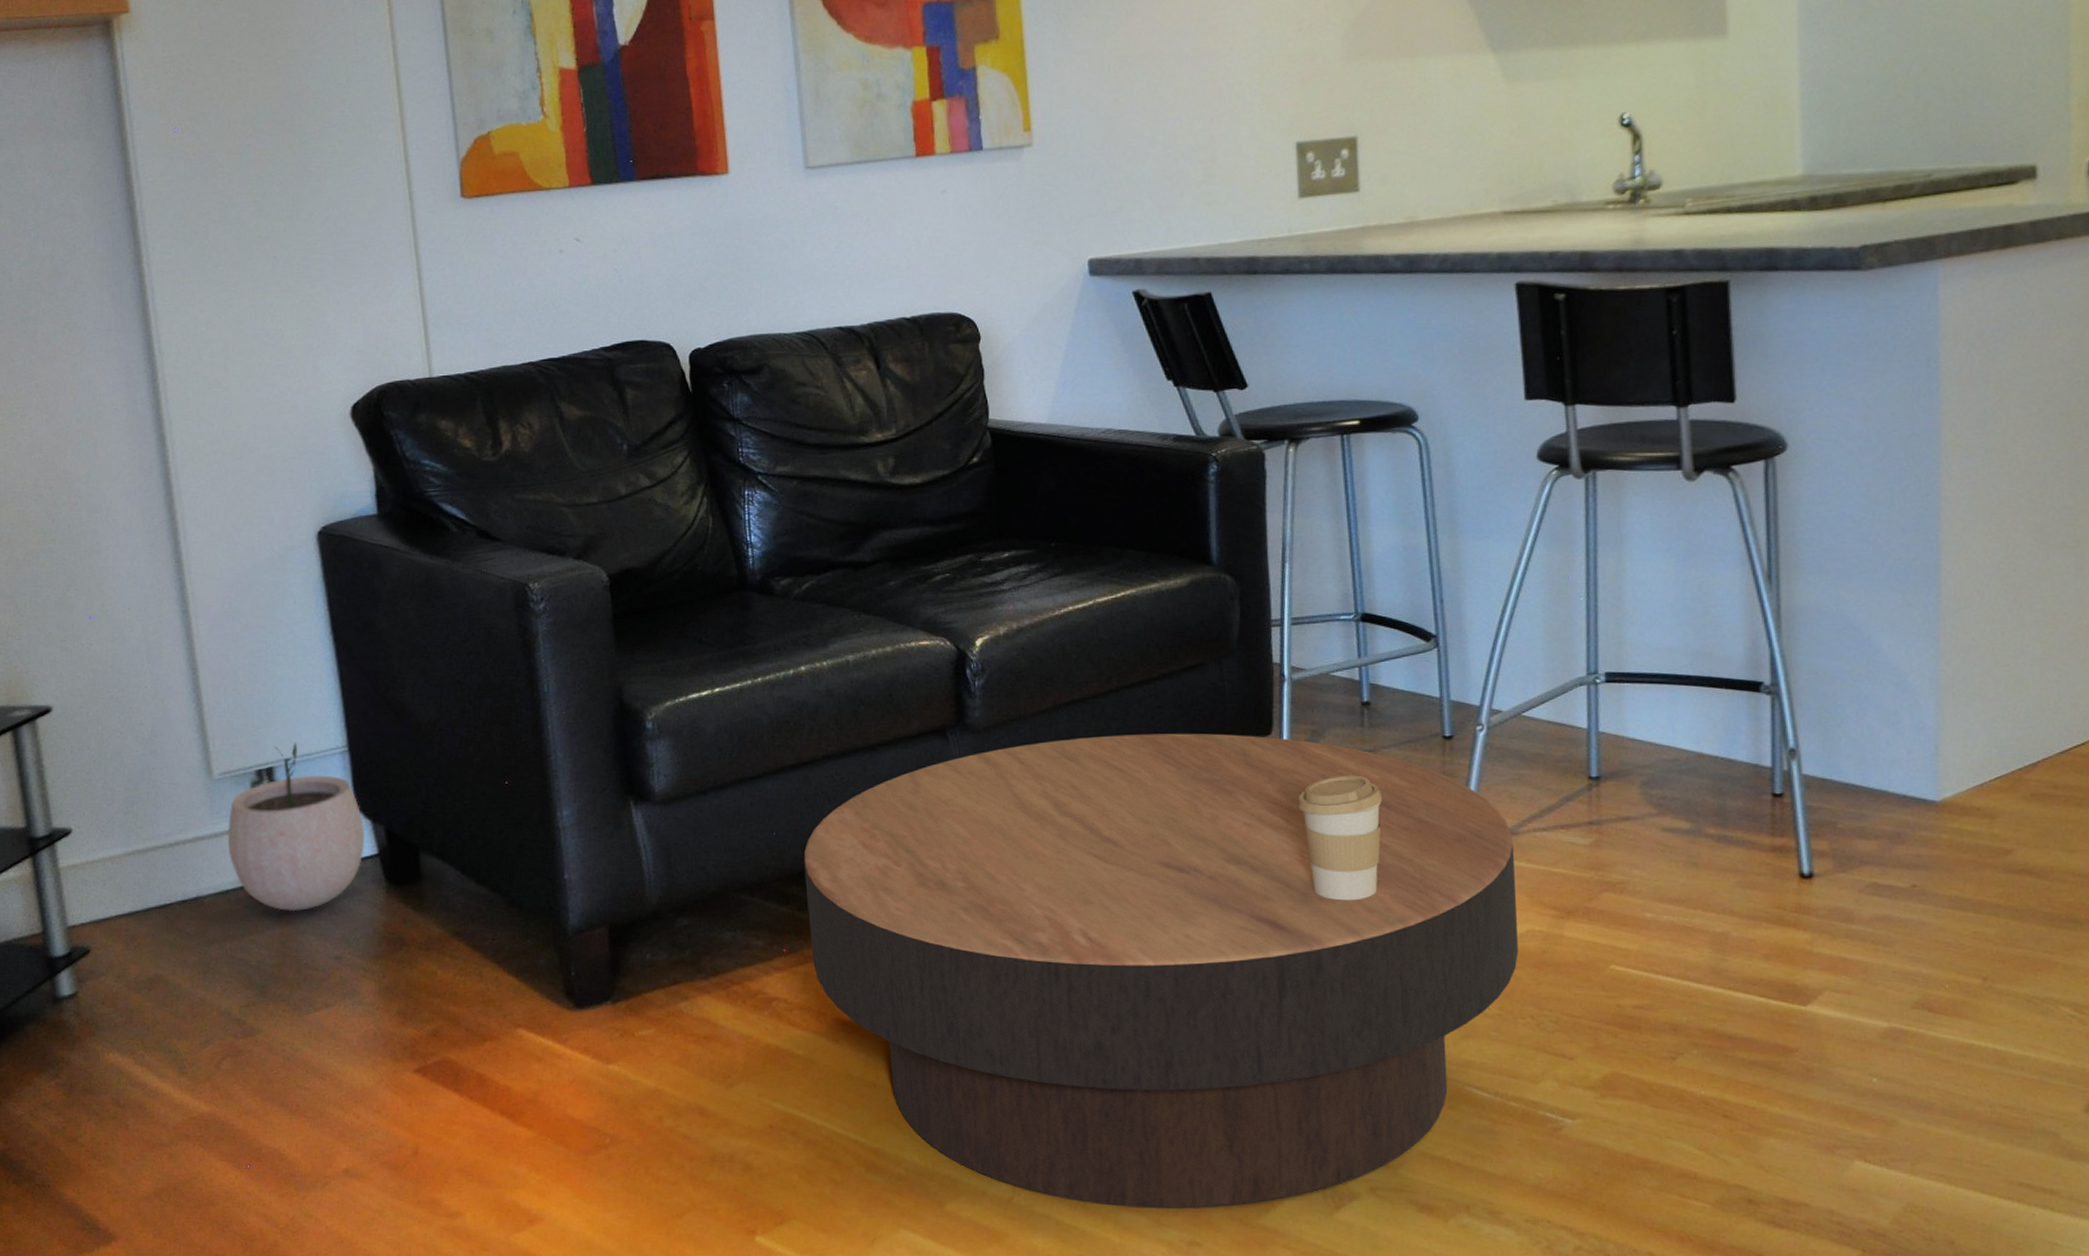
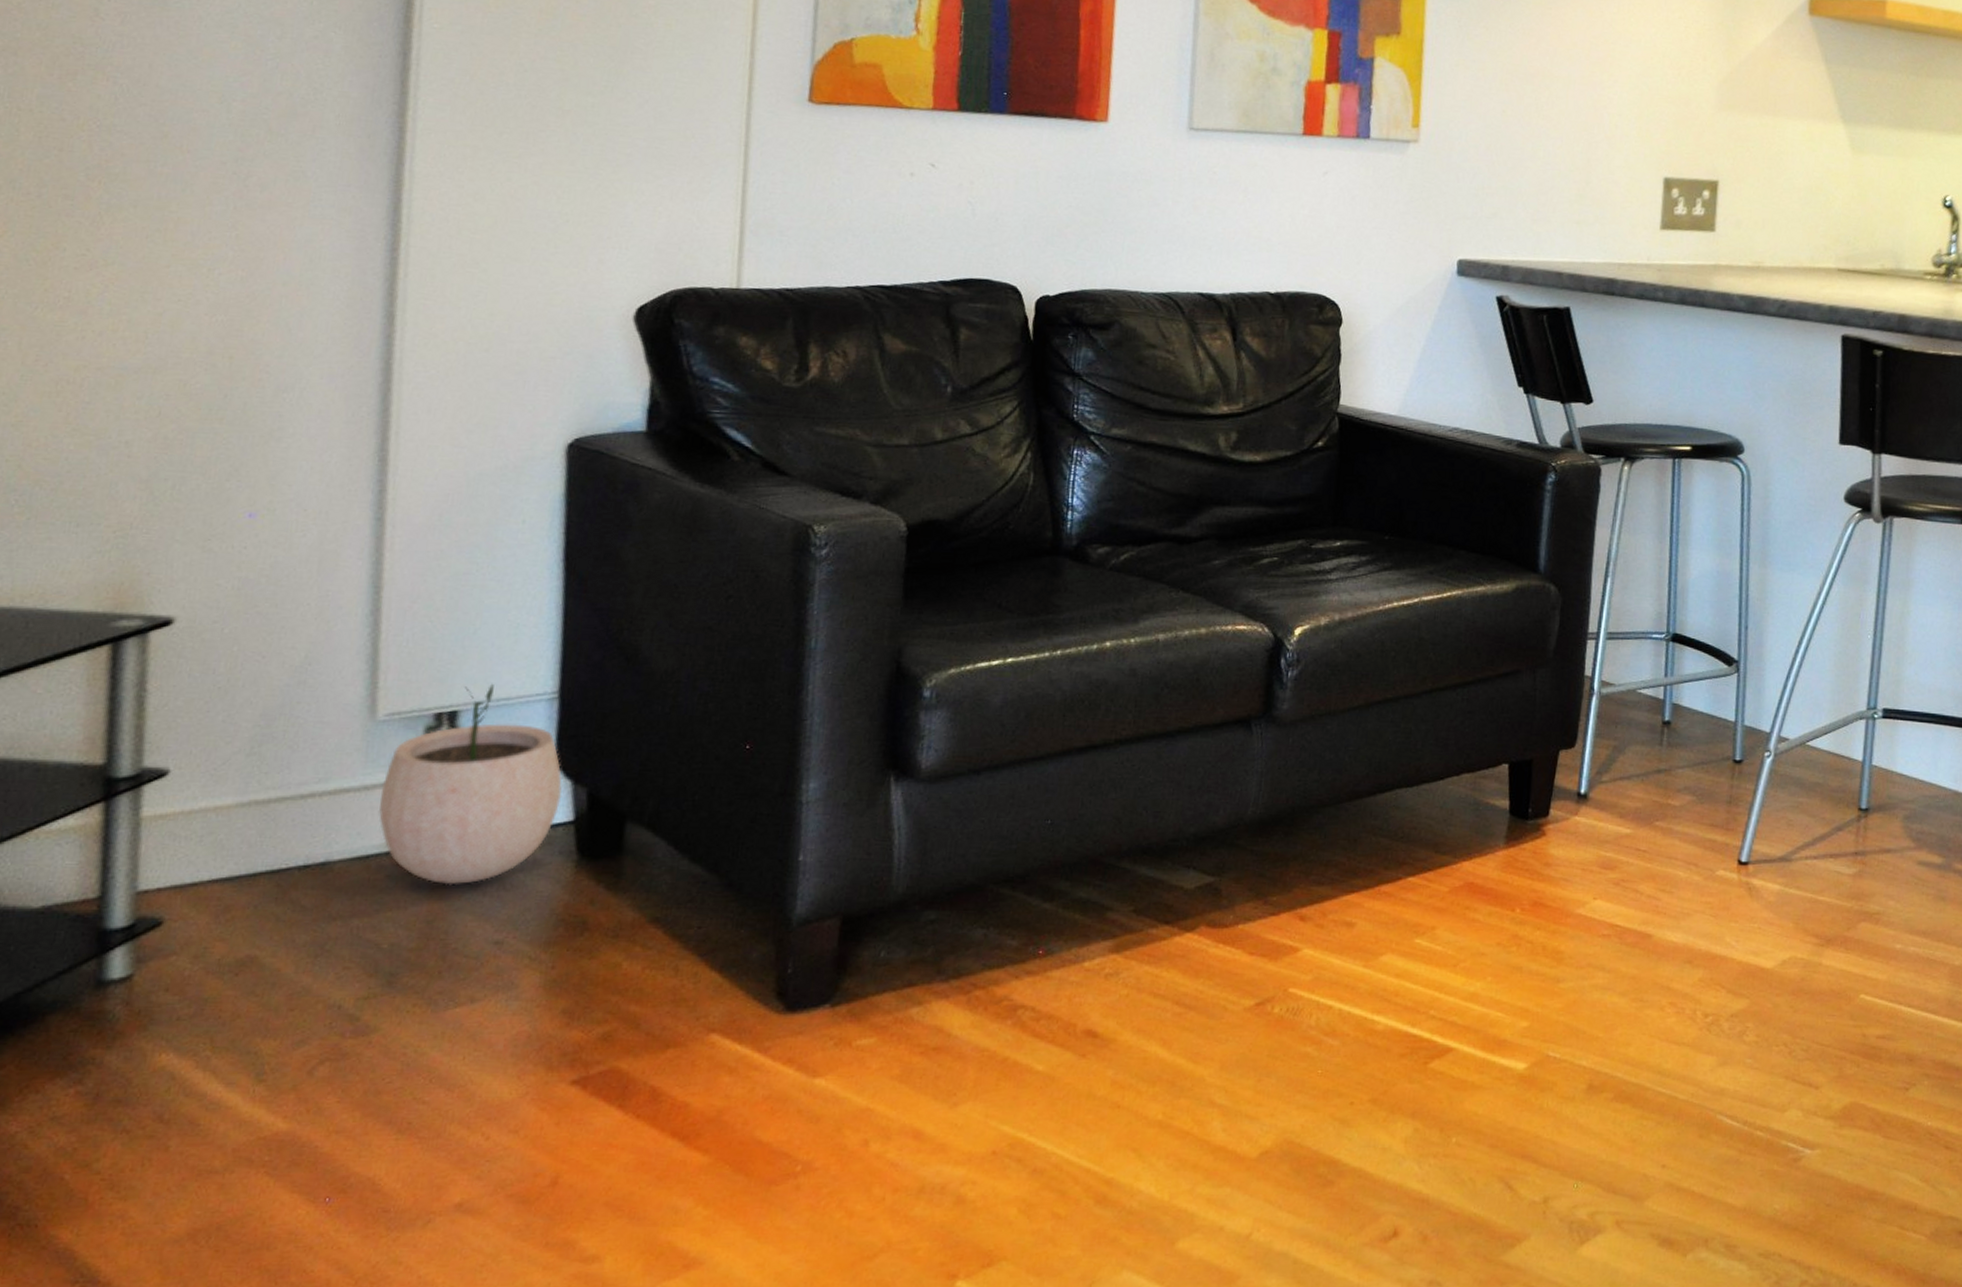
coffee table: present [803,733,1519,1208] -> none [1070,738,1787,1245]
coffee cup: present [1298,775,1383,901] -> none [1592,793,1672,921]

